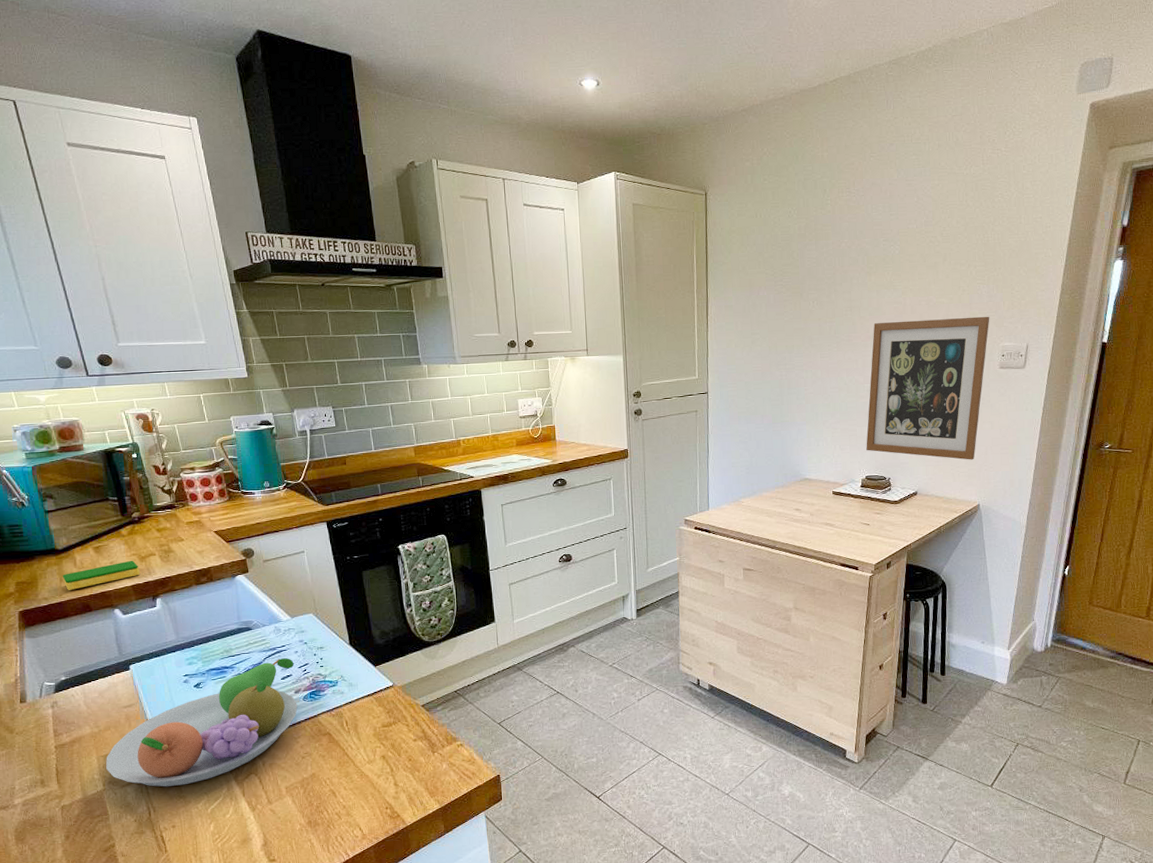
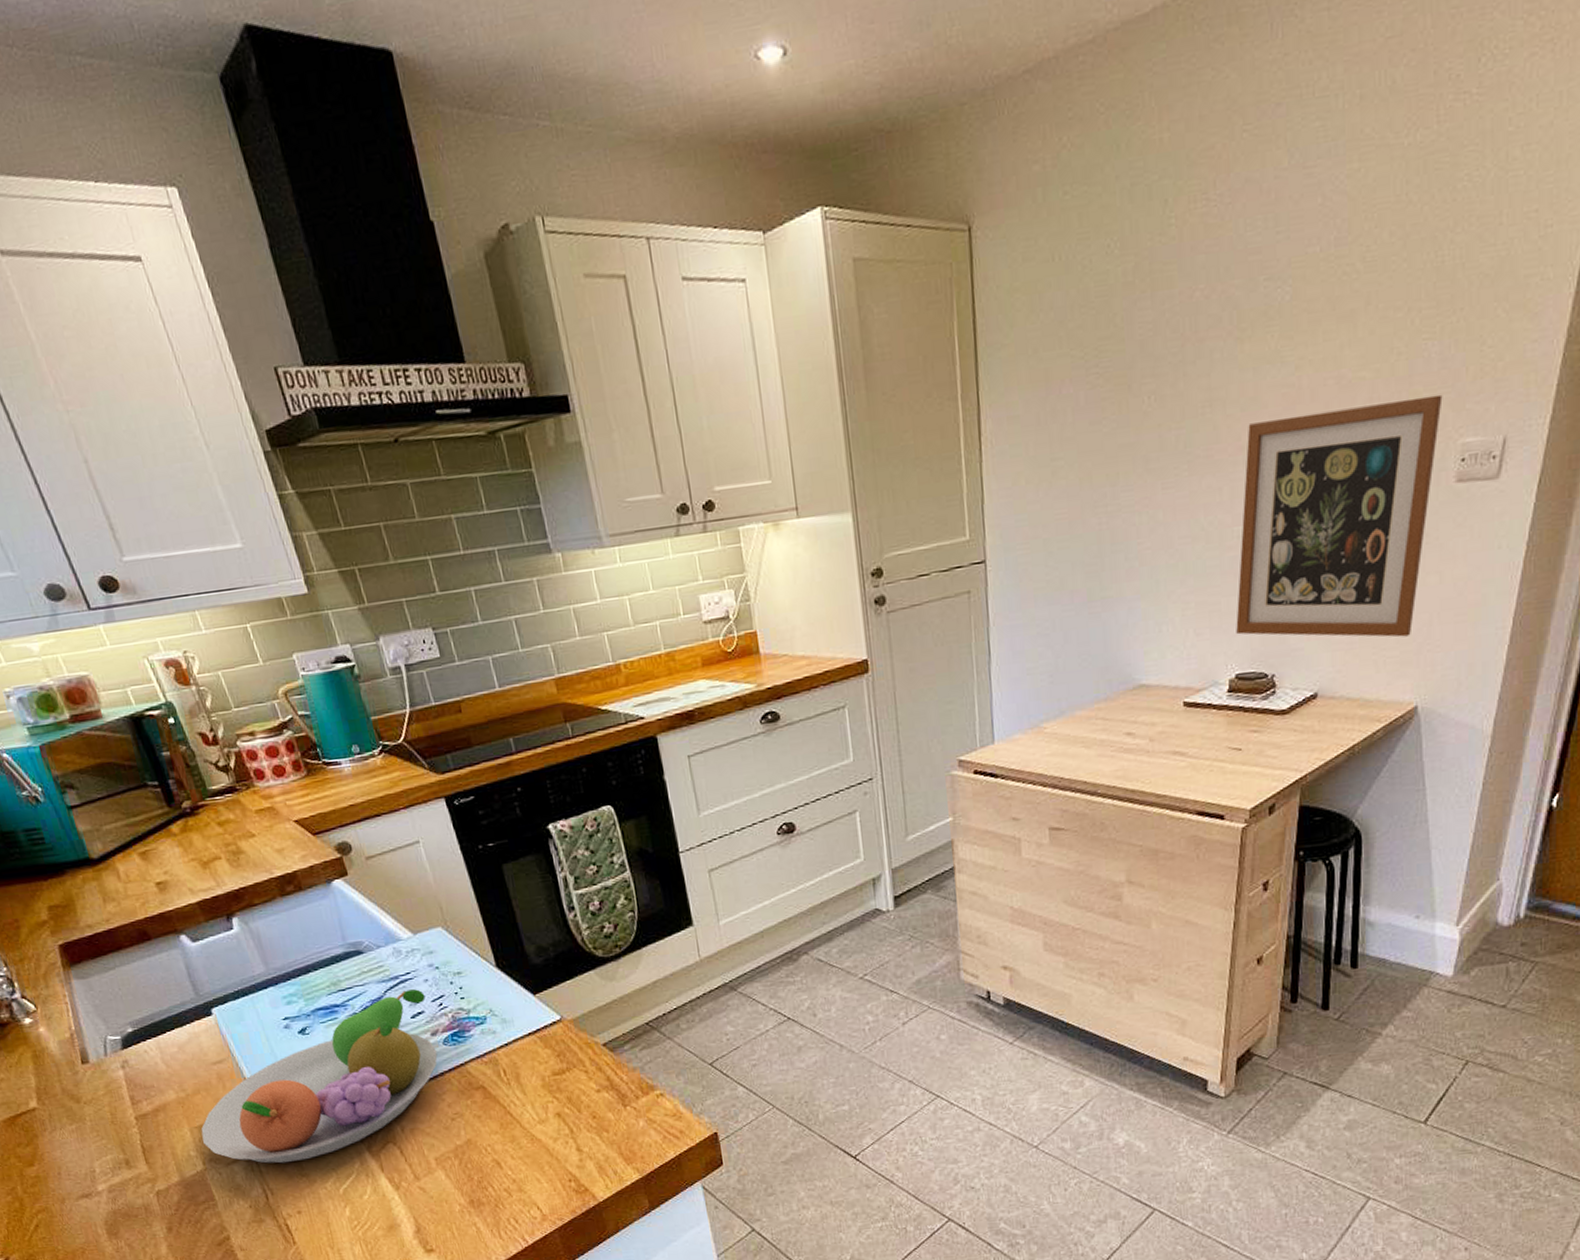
dish sponge: present [62,560,140,590] -> none [105,867,205,913]

